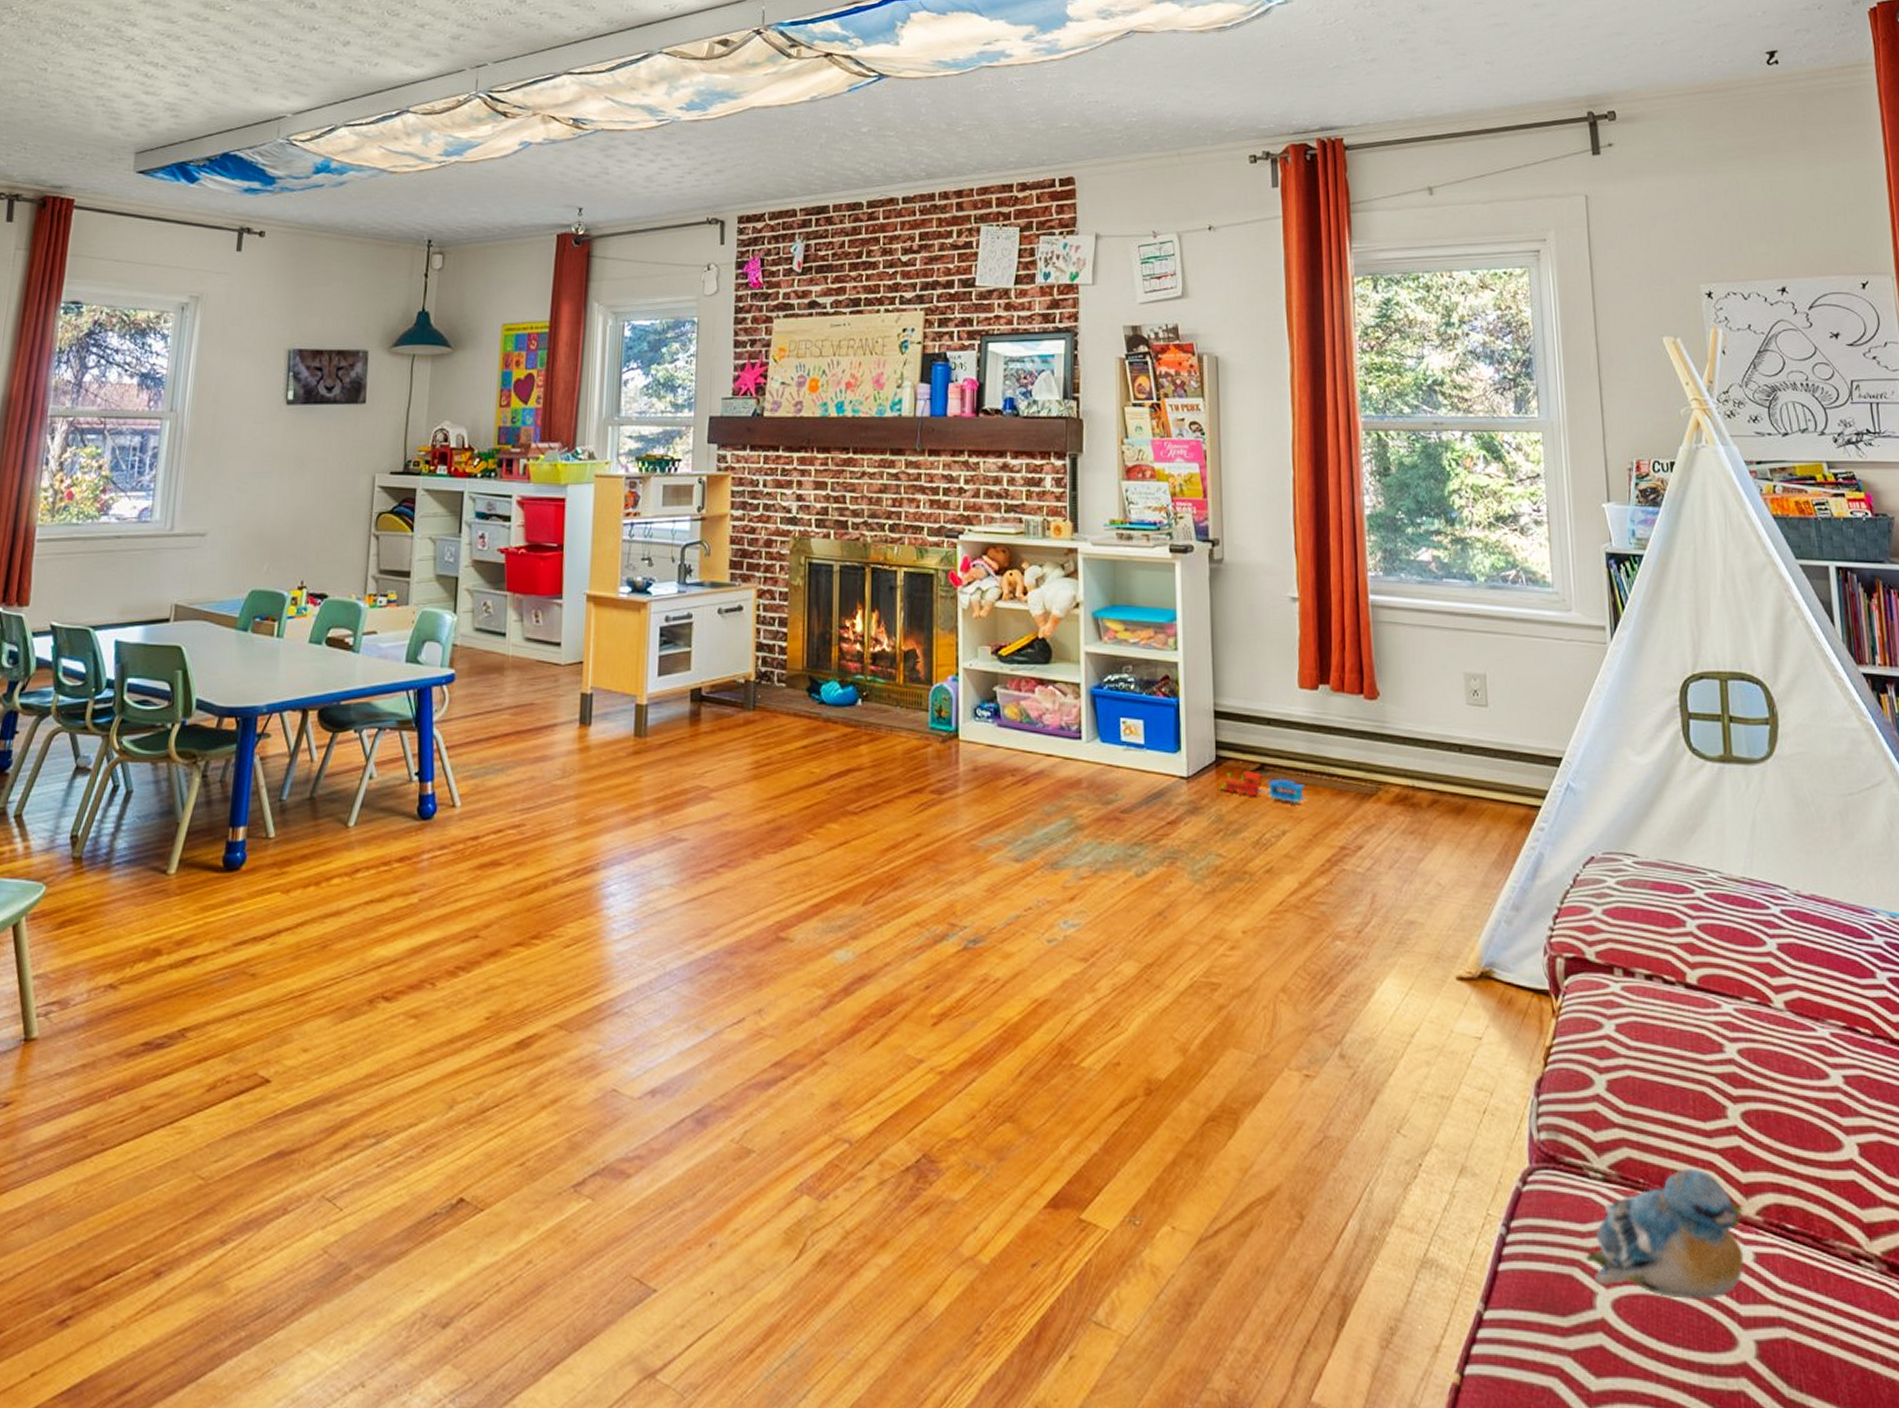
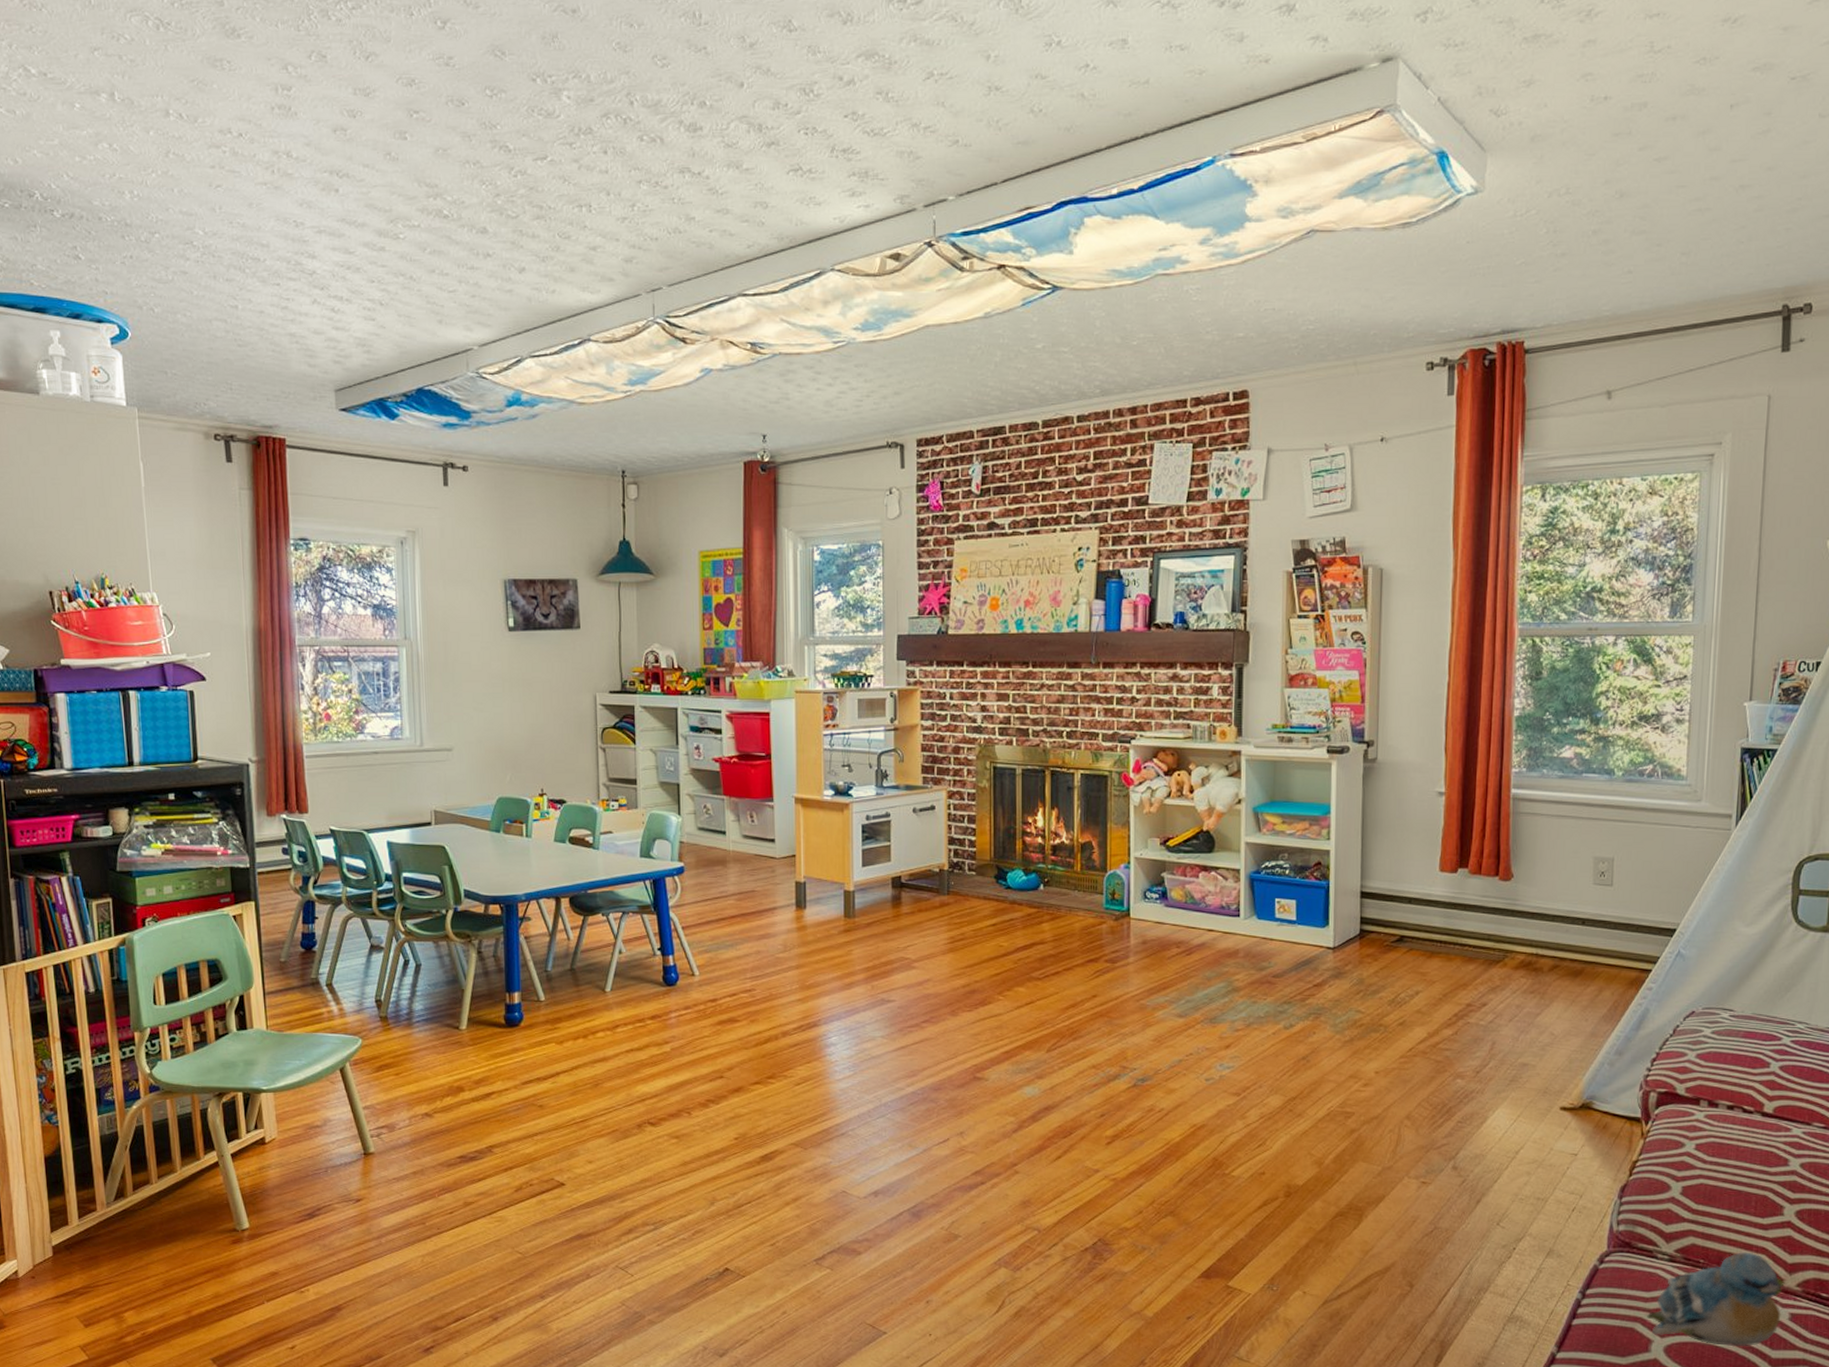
toy train: present [1220,772,1306,804] -> none [1363,943,1439,969]

